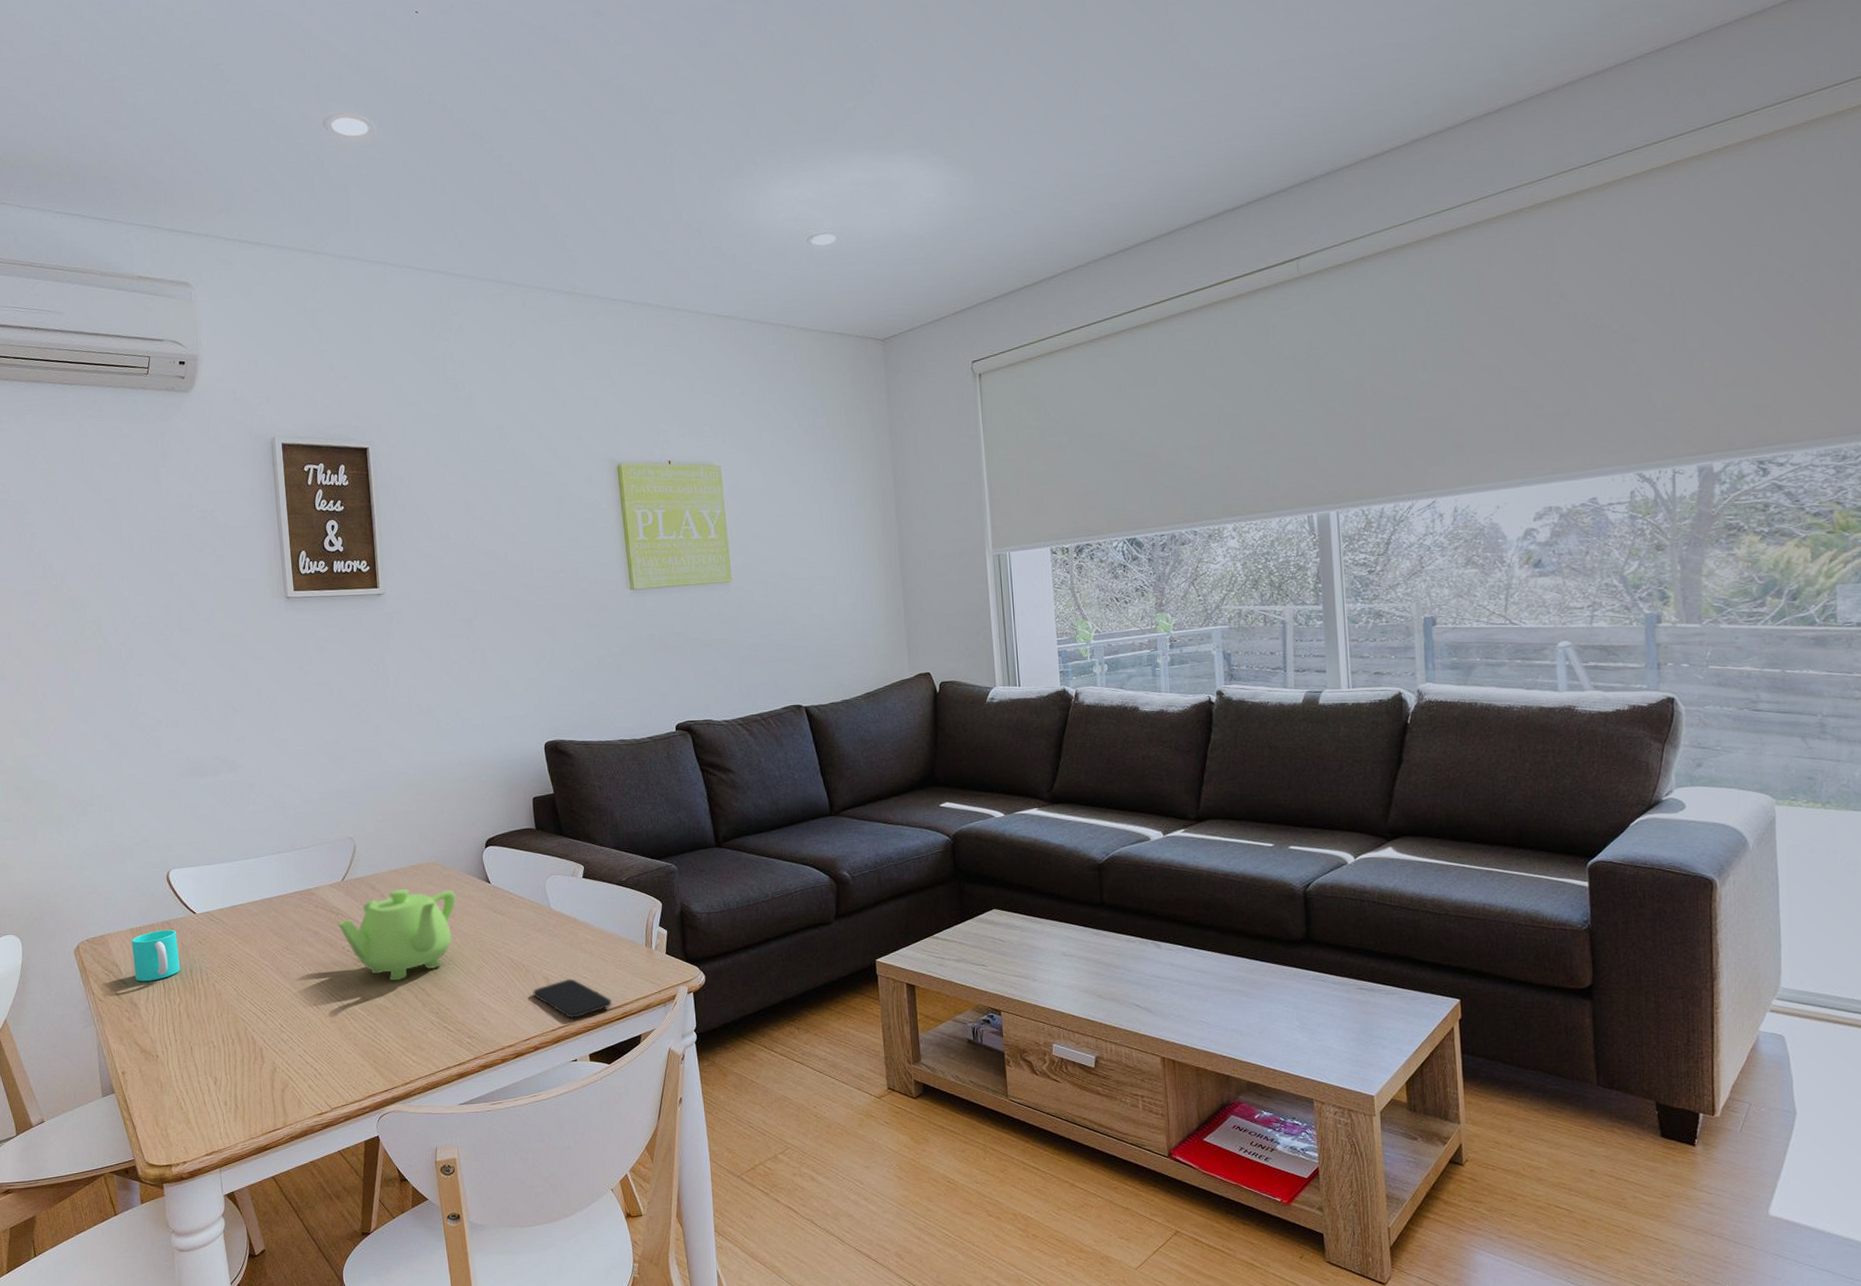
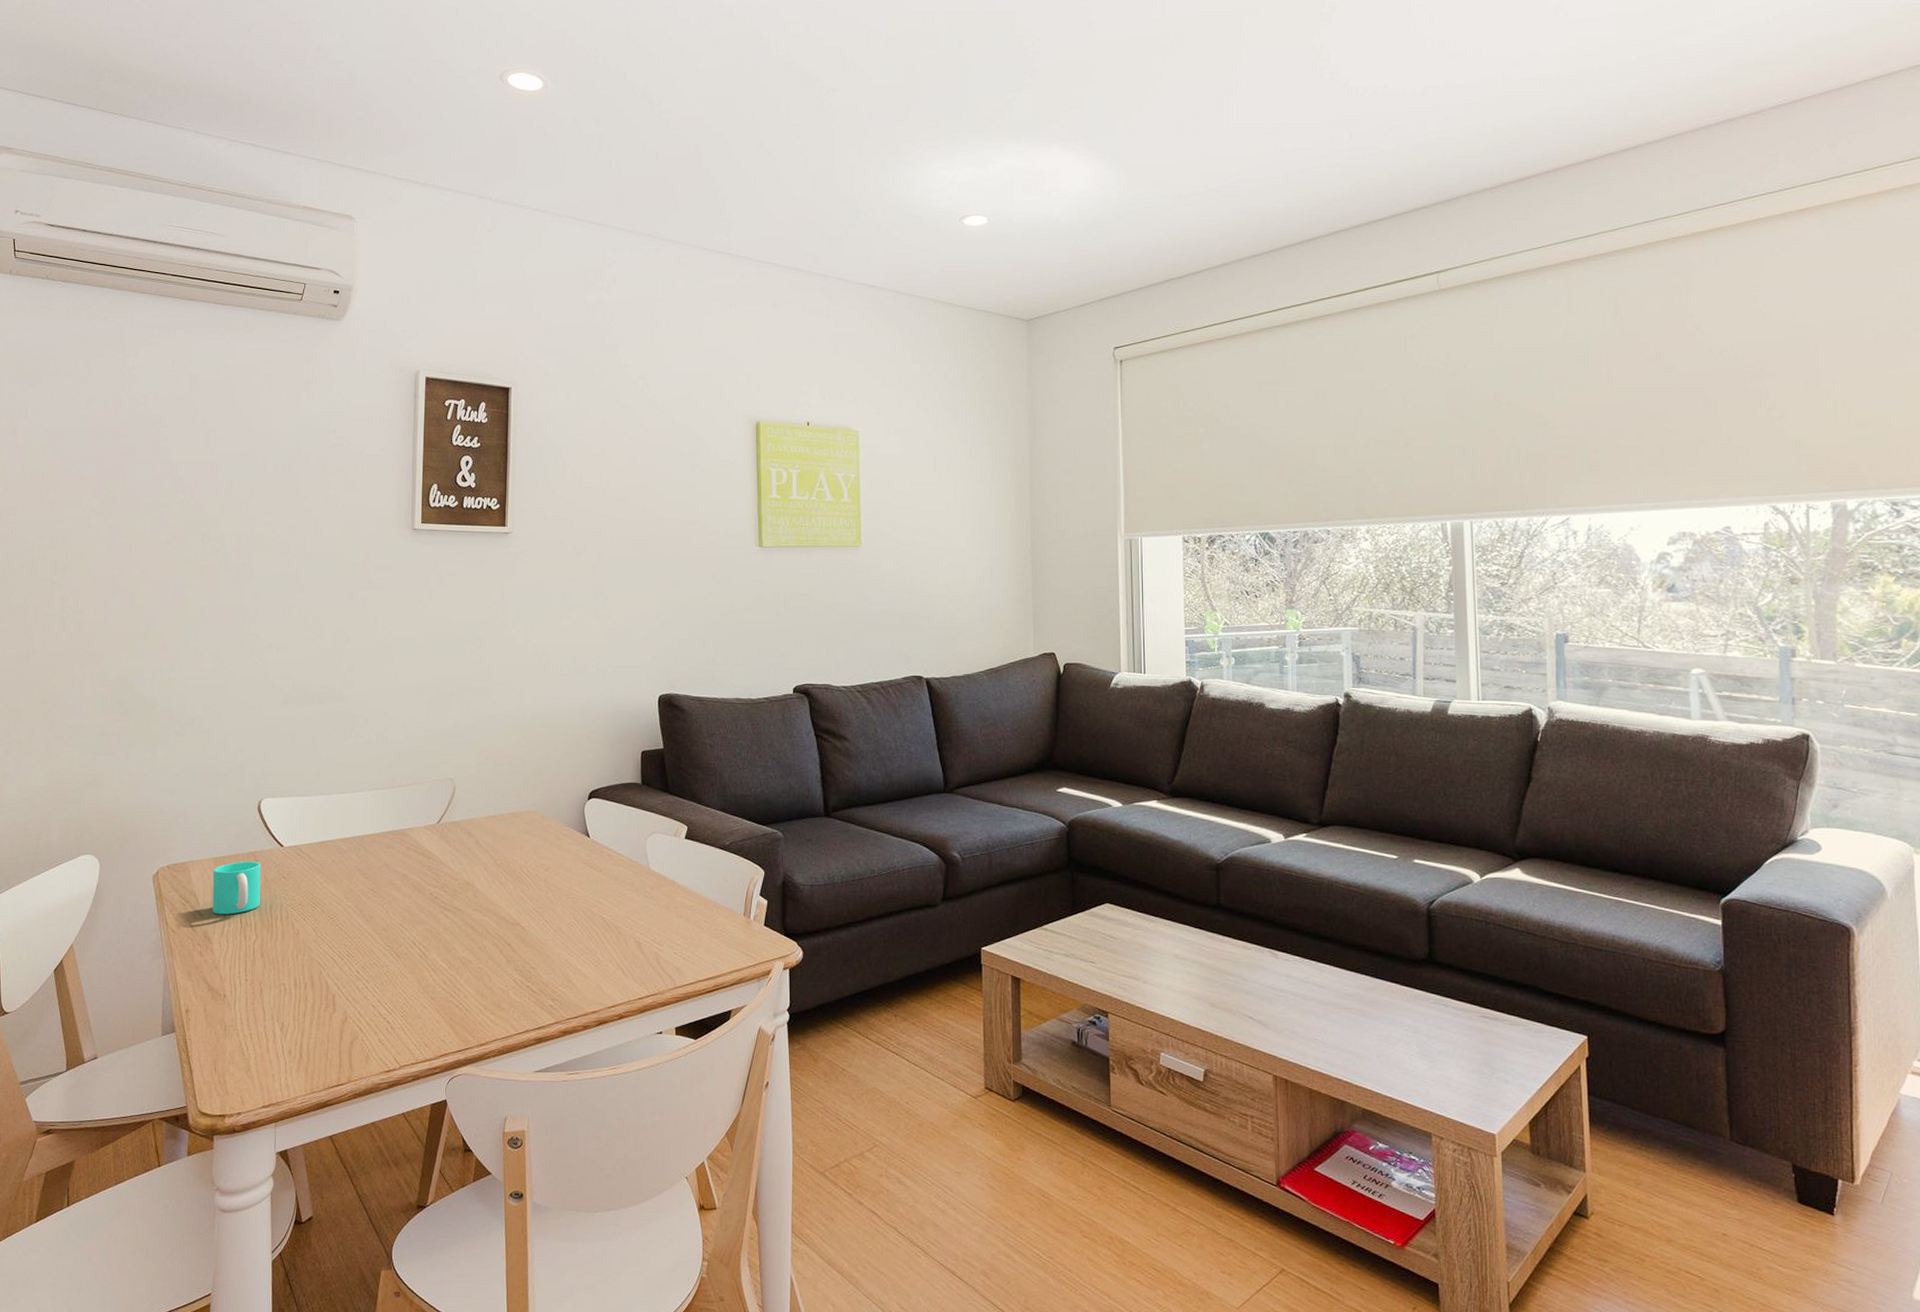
teapot: present [338,888,457,981] -> none [429,835,554,934]
smartphone: present [533,978,612,1018] -> none [623,944,703,987]

